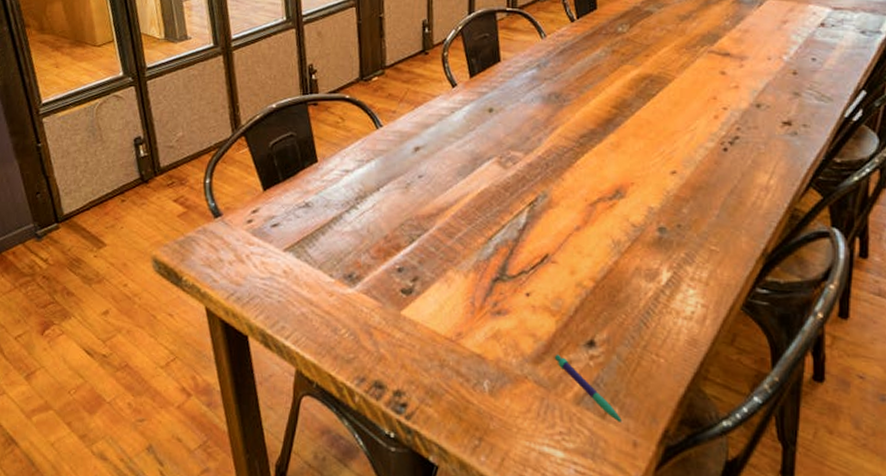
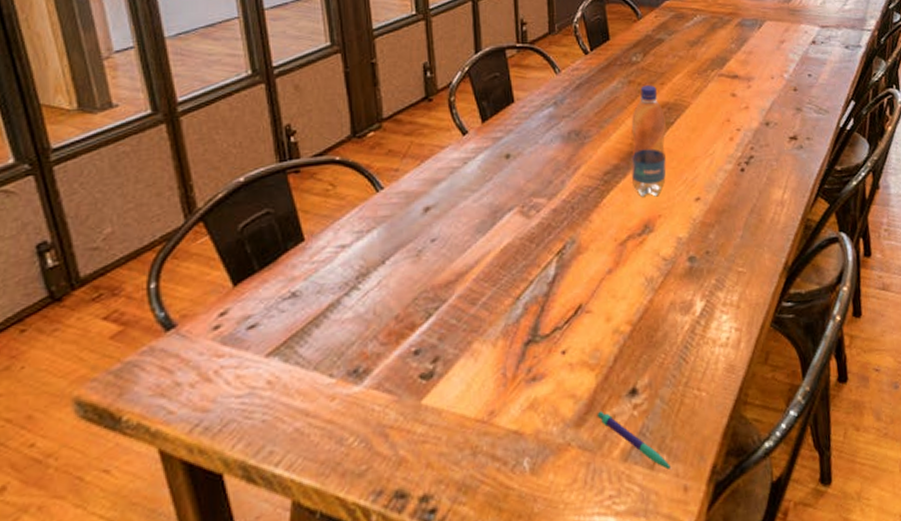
bottle: none [608,56,647,165] -> present [631,85,666,197]

